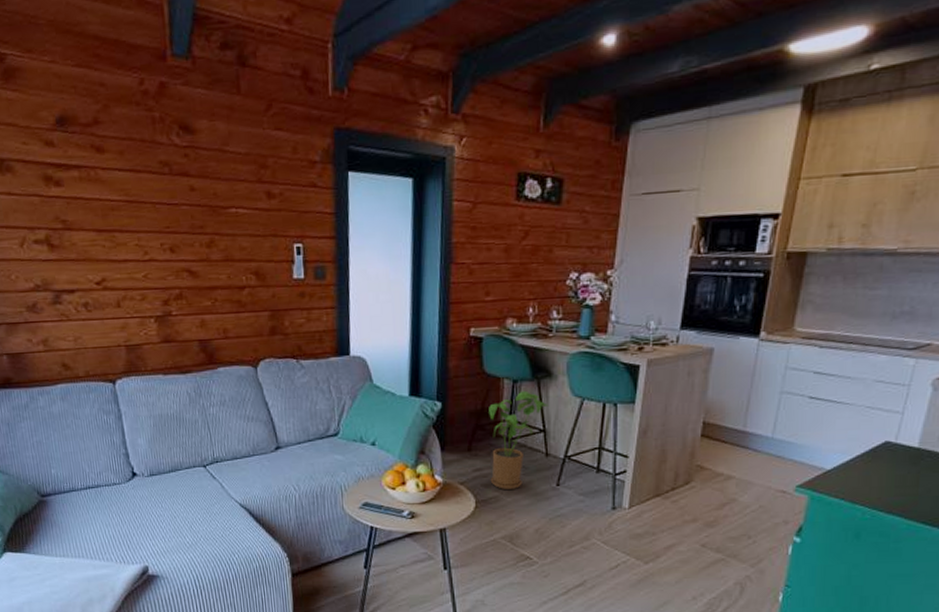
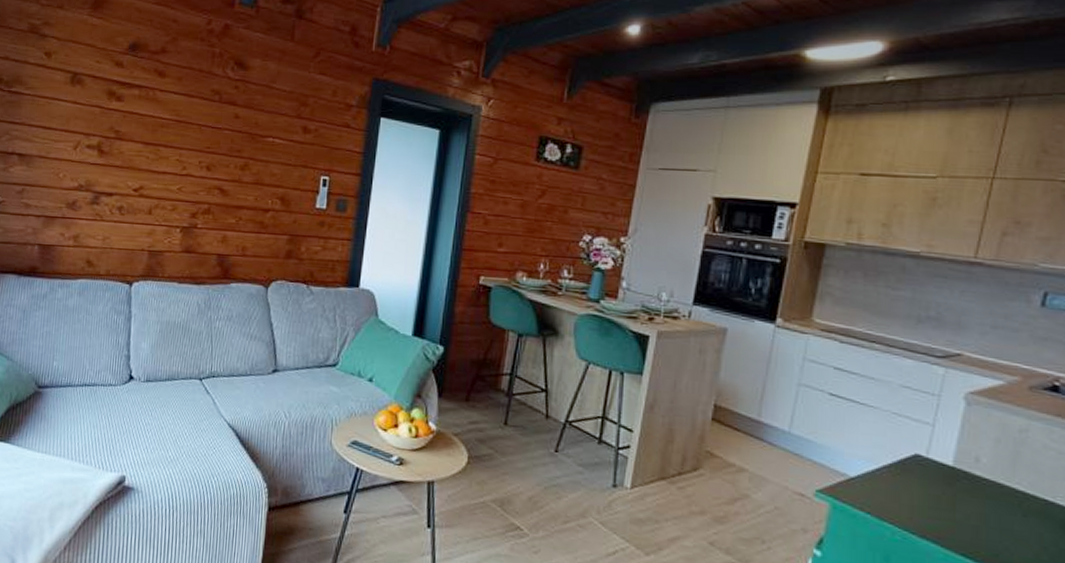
house plant: present [489,390,548,489] -> none [485,346,552,449]

